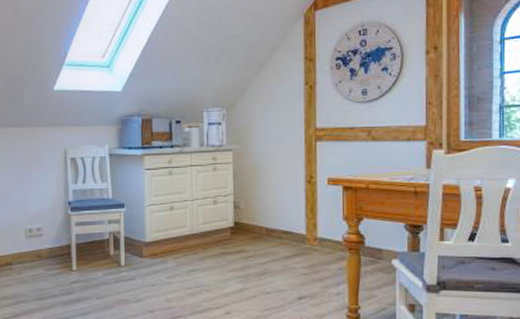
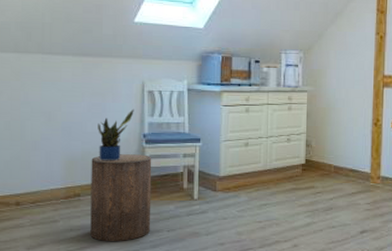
stool: none [20,222,80,309] -> present [90,154,152,241]
potted plant: none [24,176,58,230] -> present [98,108,134,161]

